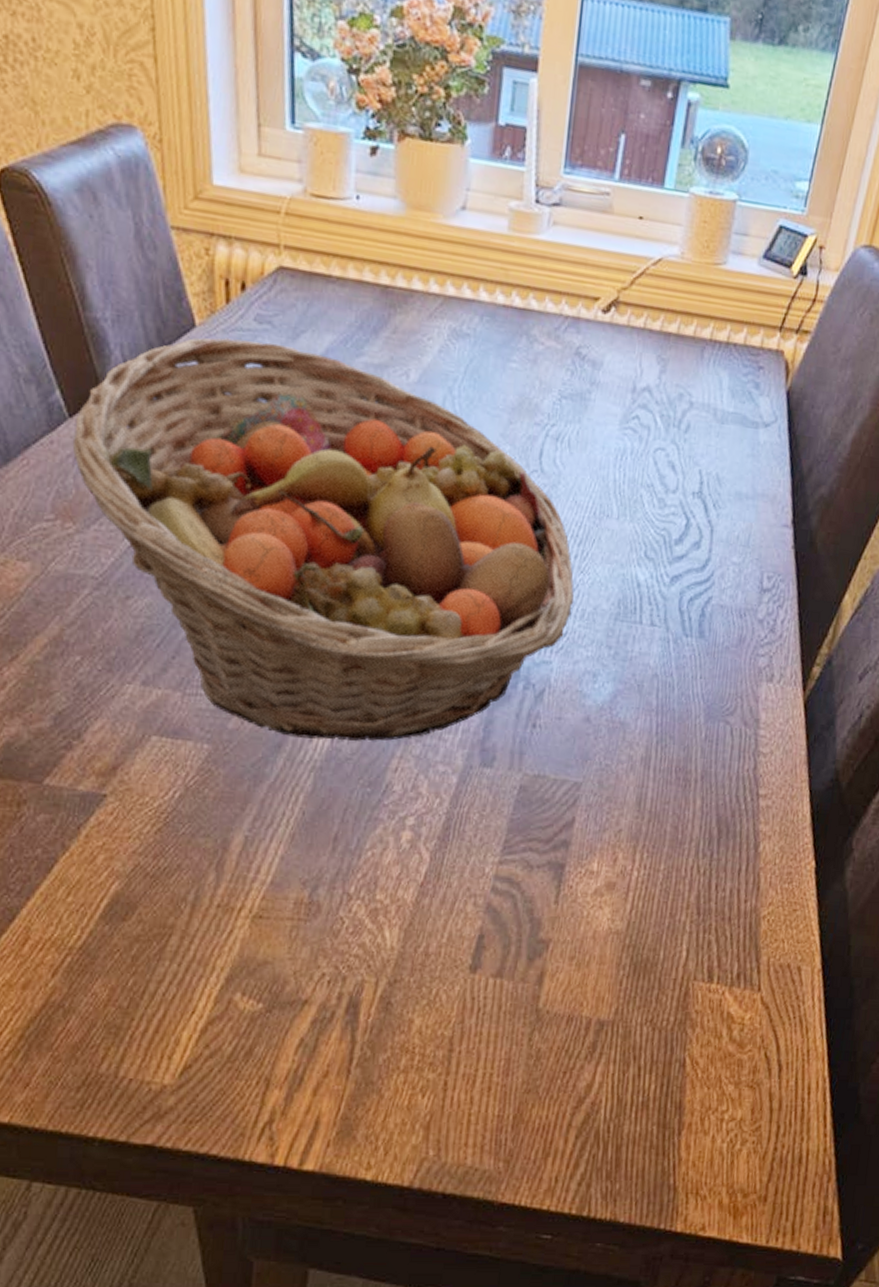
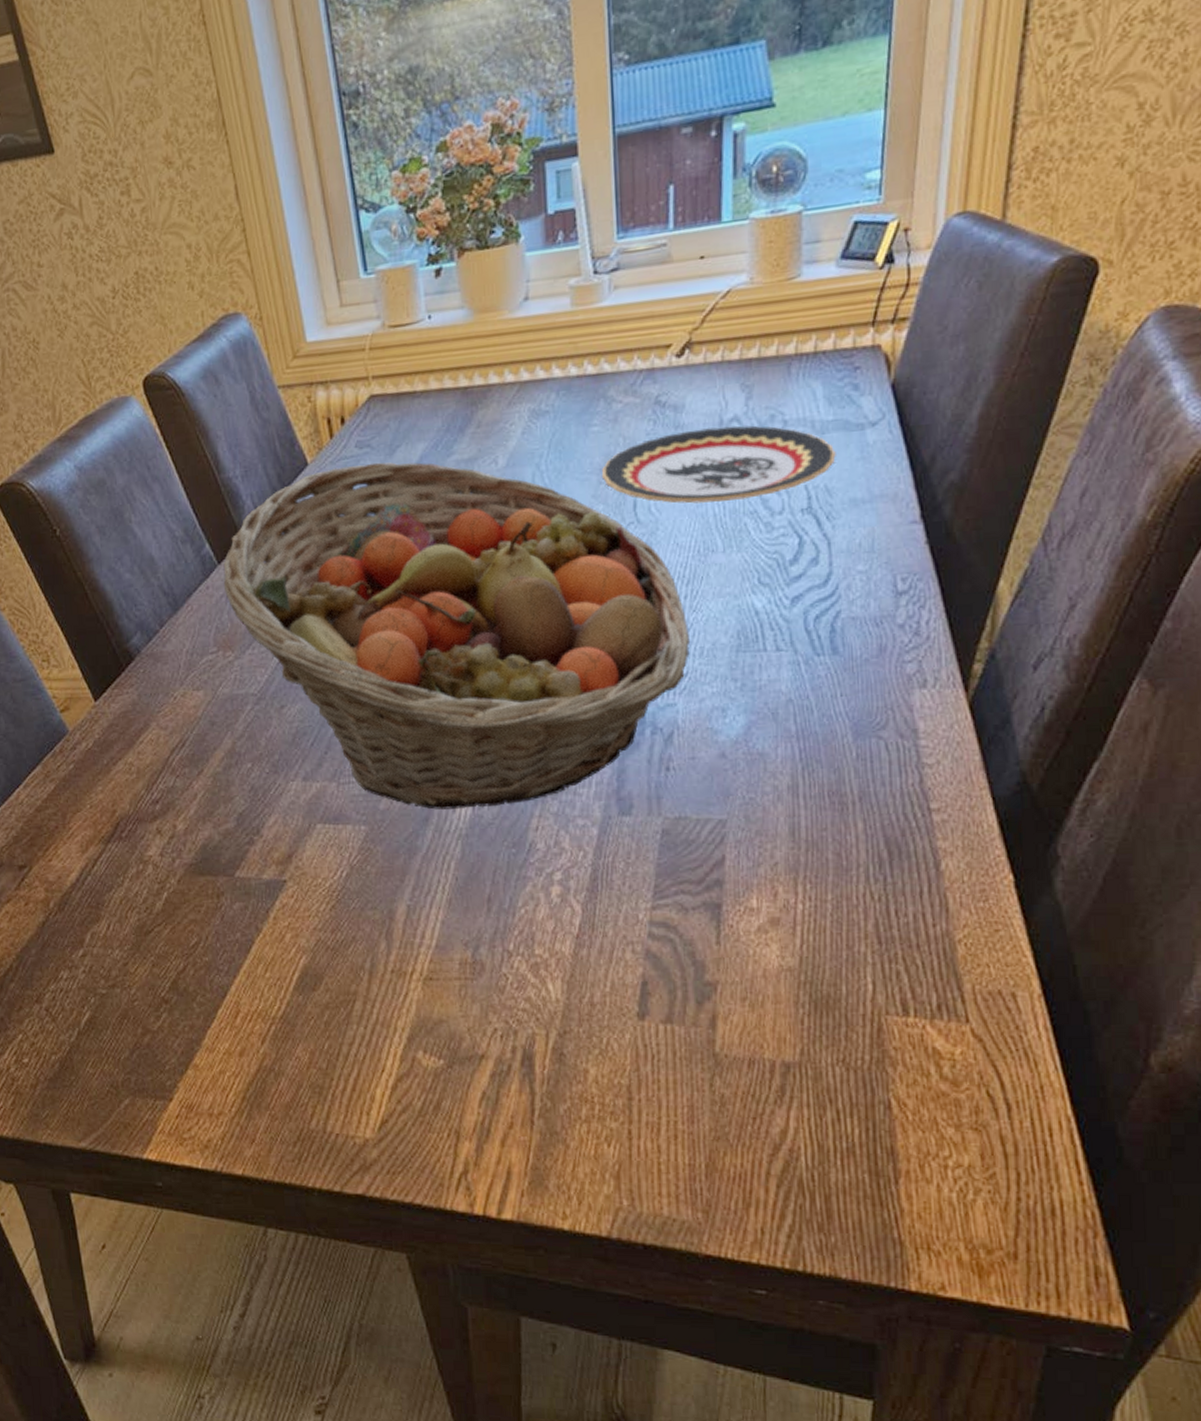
plate: none [512,389,731,472] -> present [601,425,836,504]

